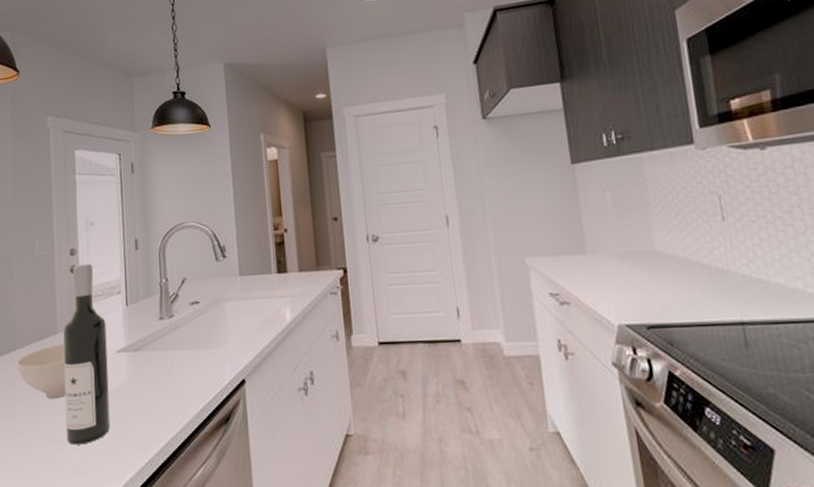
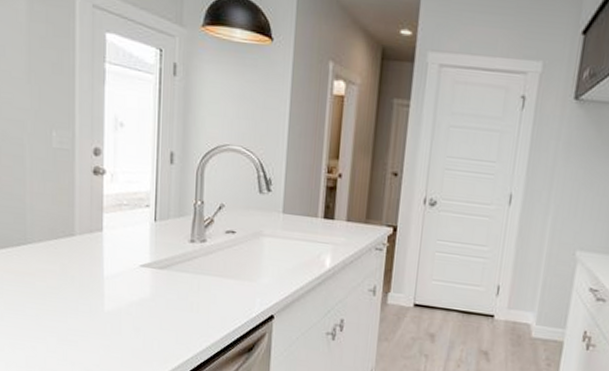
bowl: present [16,343,66,399] -> none [26,246,83,301]
bottle: present [63,263,111,445] -> none [80,167,130,349]

